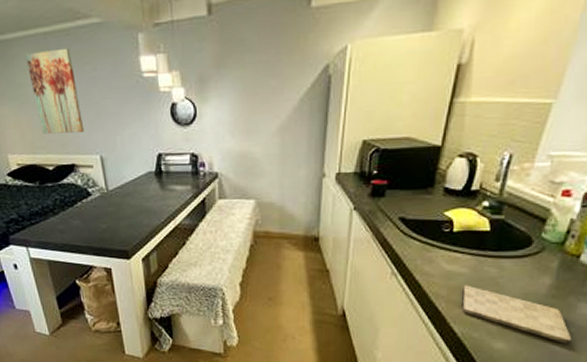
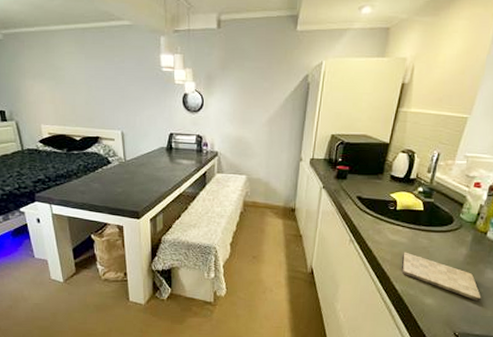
wall art: present [25,48,85,134] -> none [65,42,110,111]

